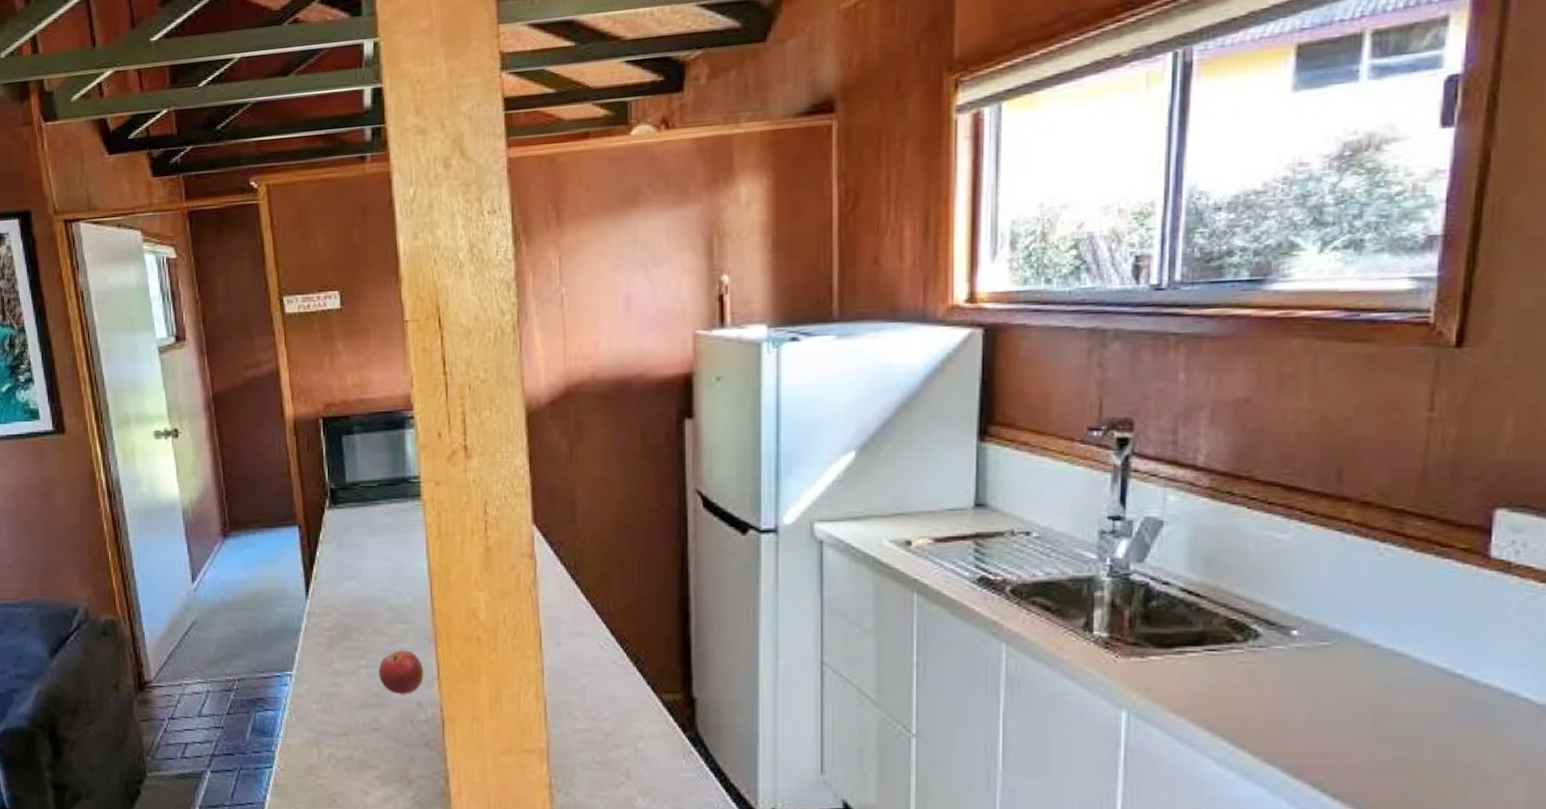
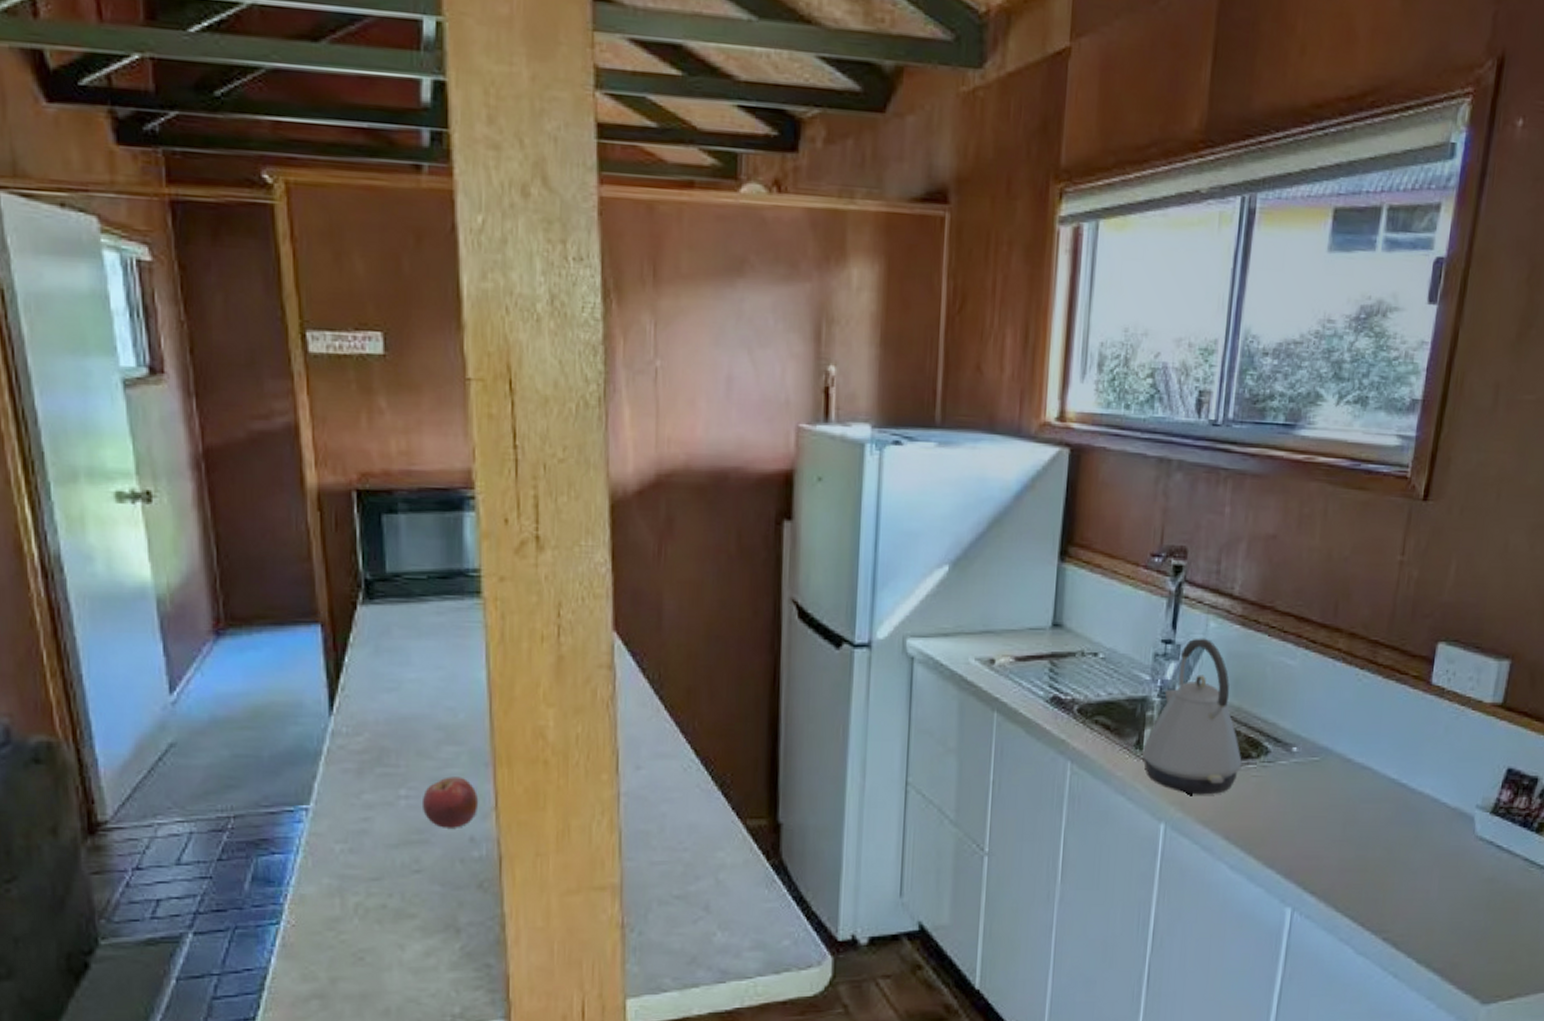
kettle: none [1092,513,1223,682] -> present [1141,638,1242,795]

